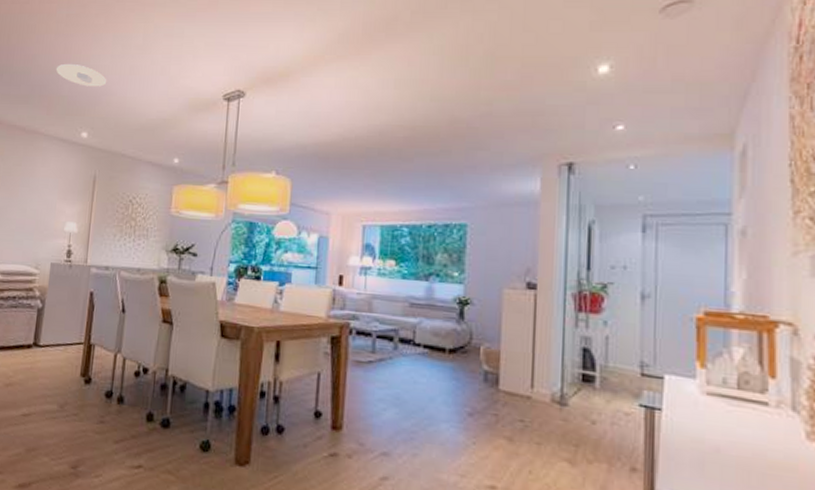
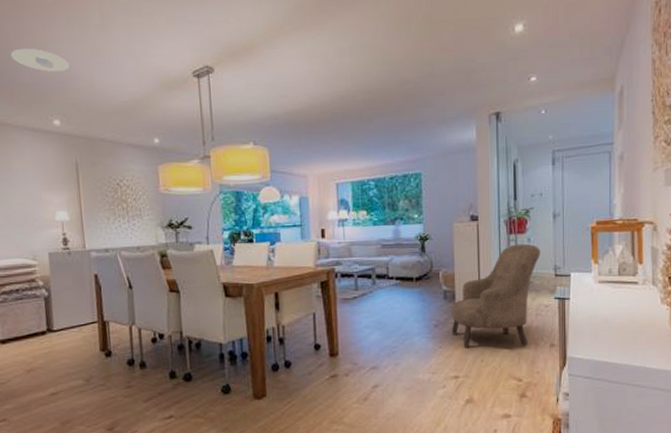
armchair: none [491,326,621,464] -> present [452,243,540,348]

